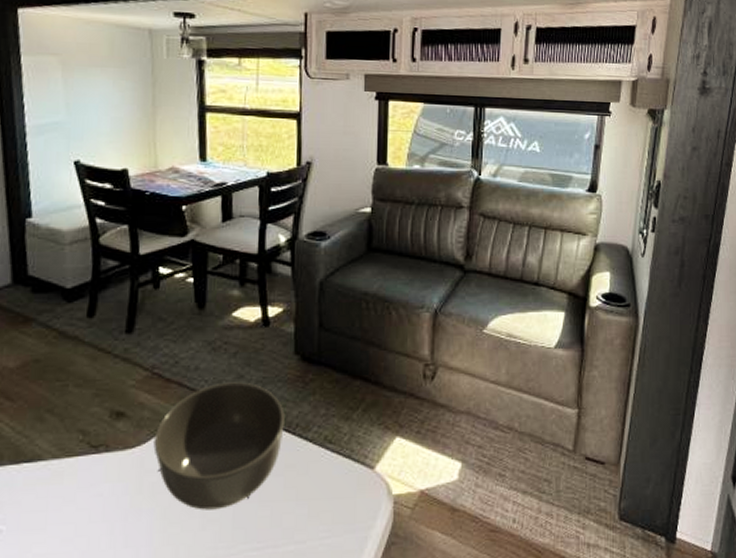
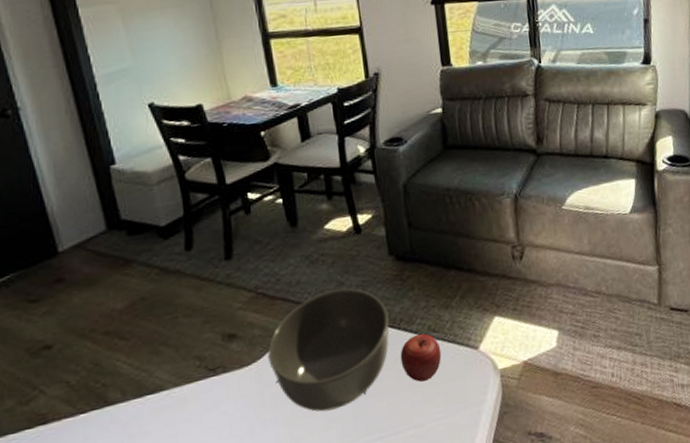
fruit: none [290,442,335,495] -> present [400,333,442,382]

